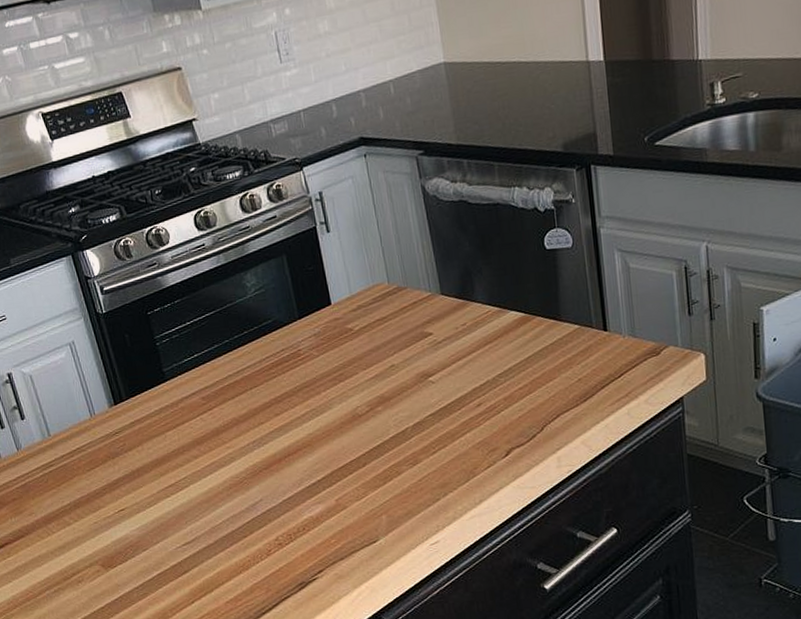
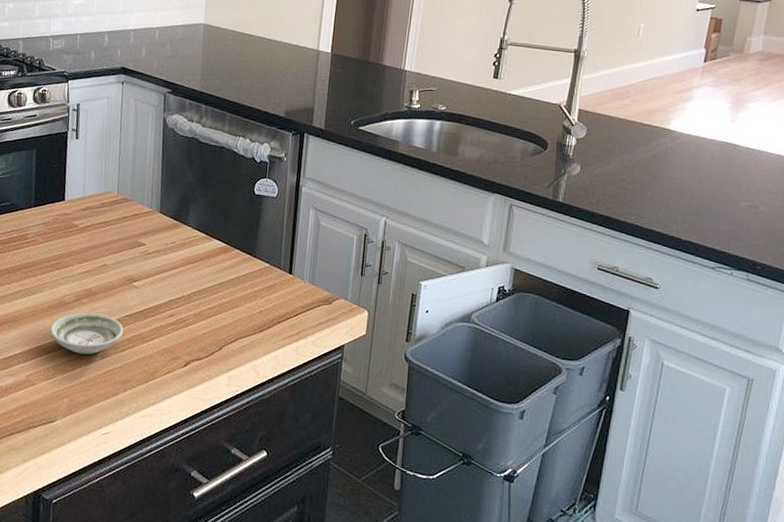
saucer: none [348,419,431,467] -> present [49,312,124,355]

